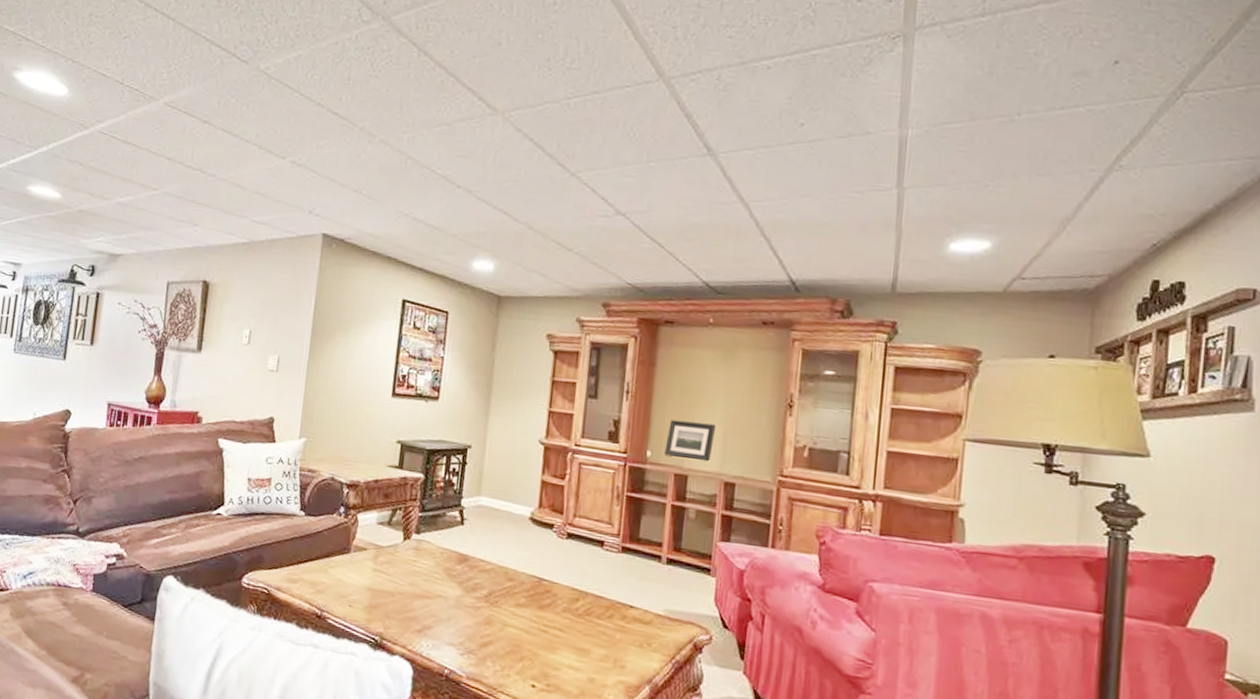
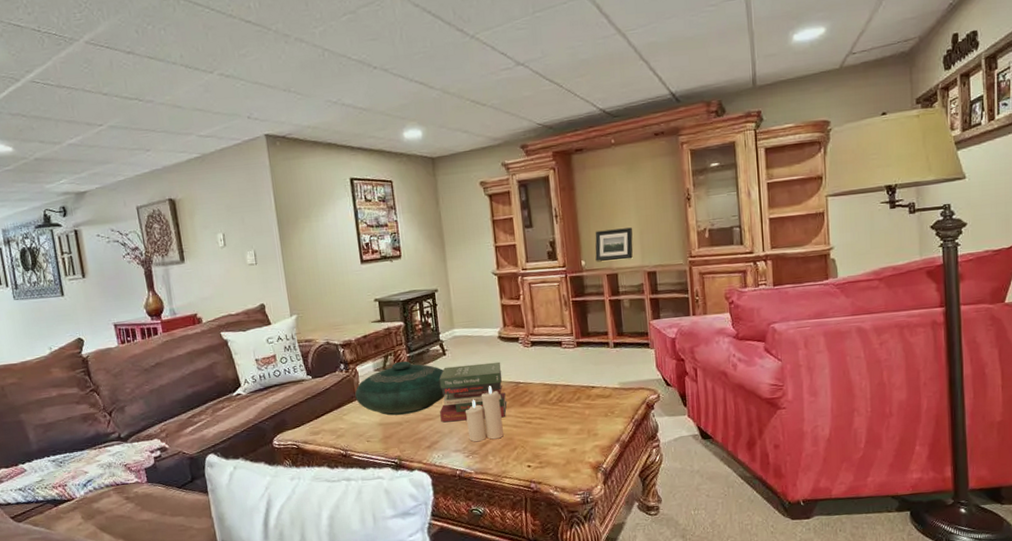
decorative bowl: none [348,519,457,586] -> present [355,361,445,416]
books: none [440,539,526,618] -> present [440,361,507,422]
candle: none [468,574,517,642] -> present [465,386,504,442]

